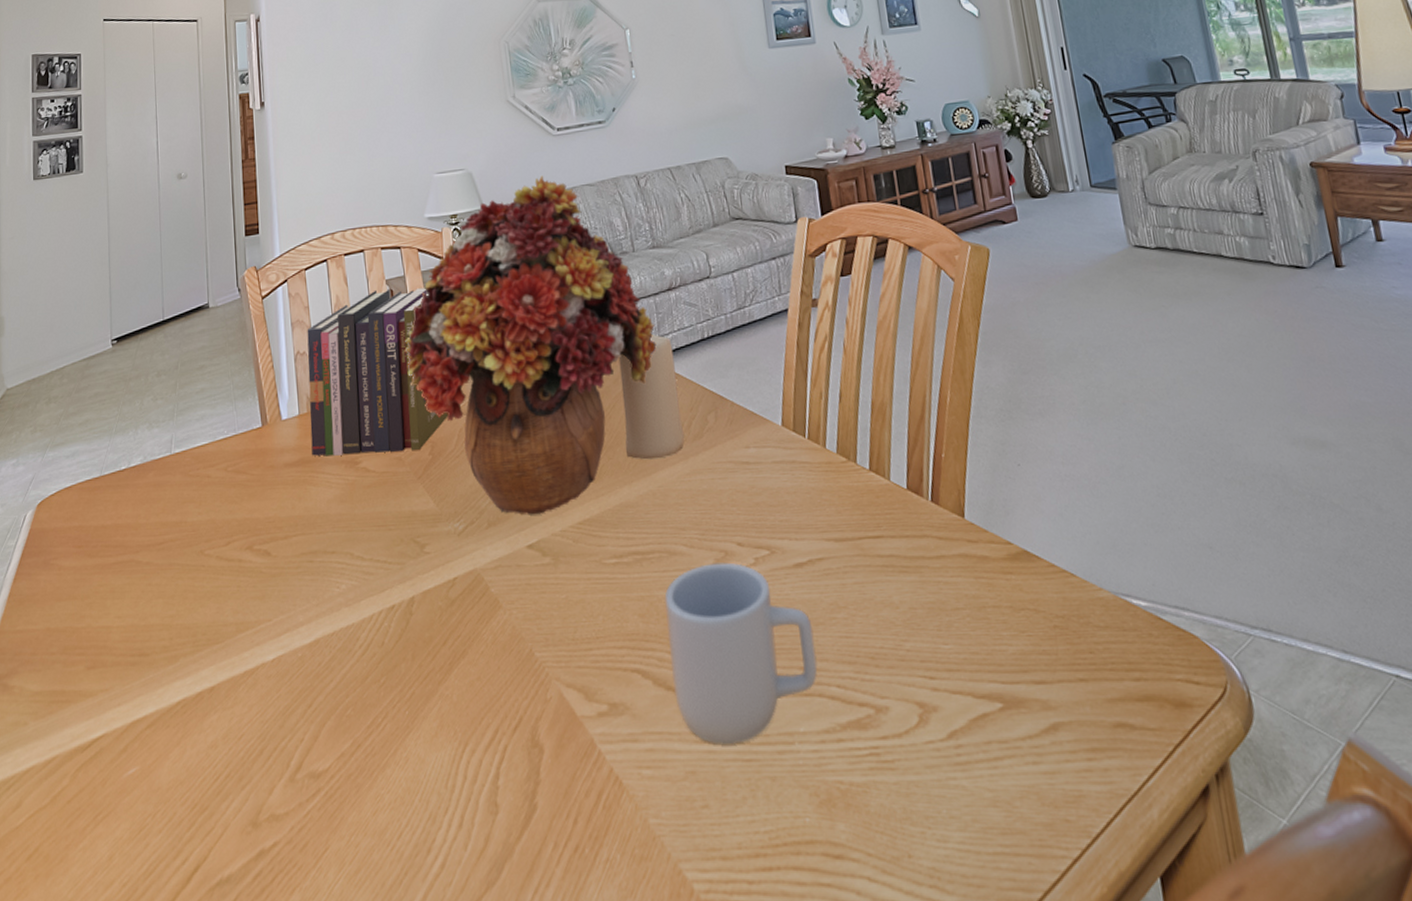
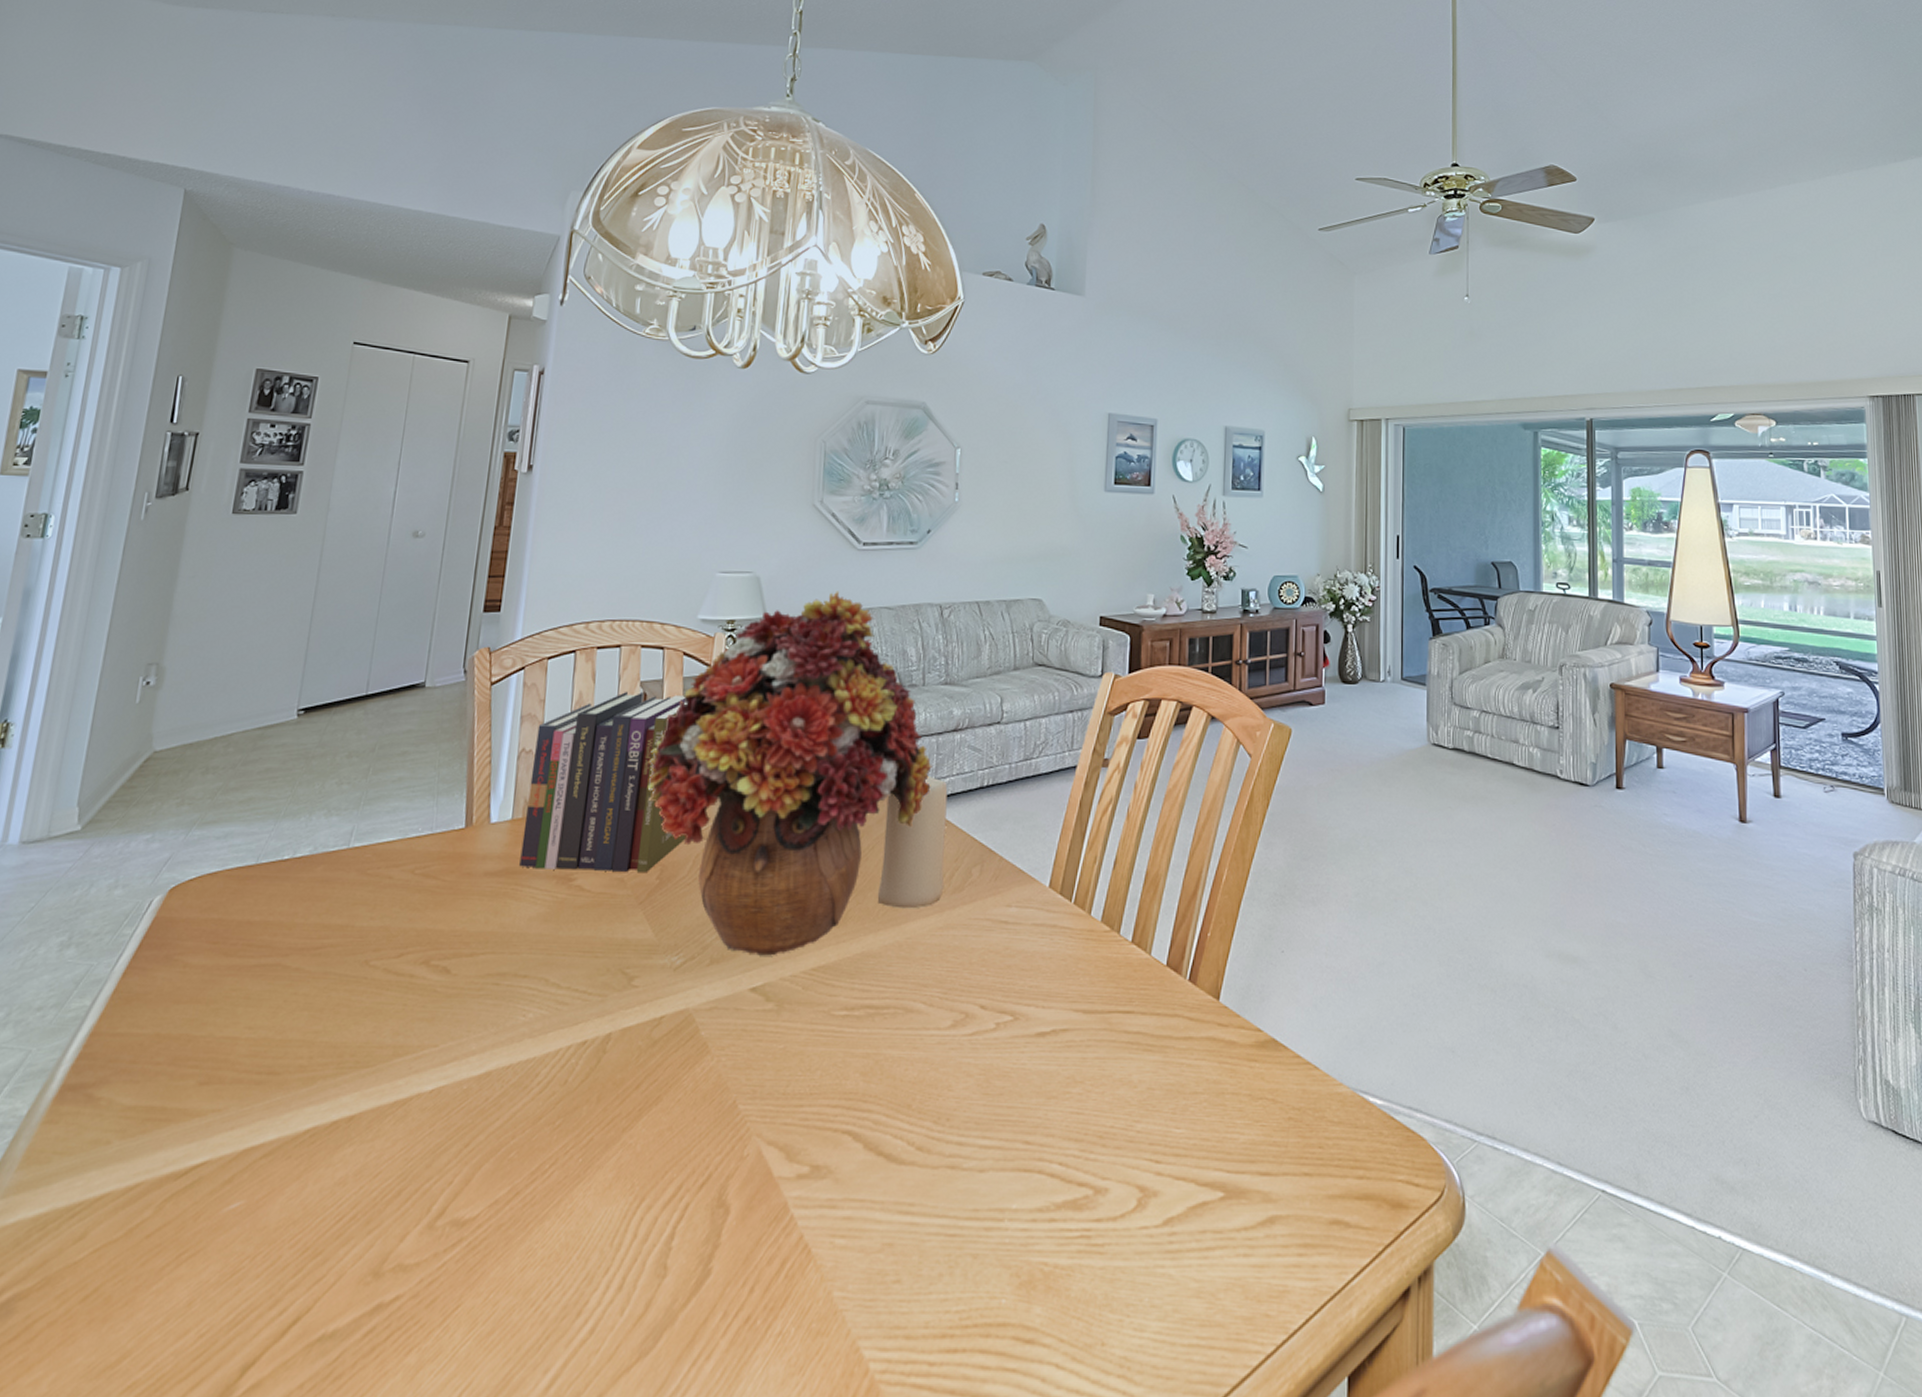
mug: present [665,562,818,745] -> none [884,1025,1044,1218]

